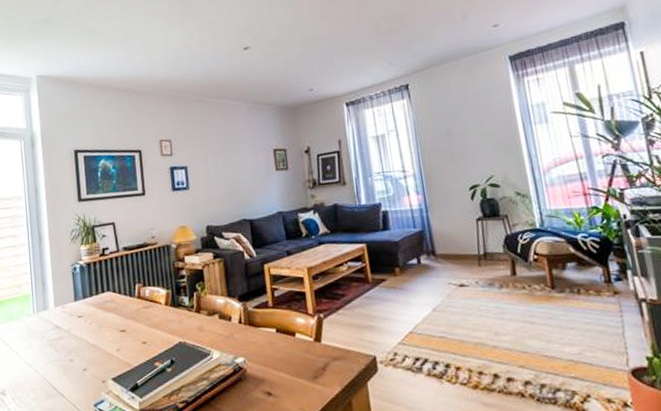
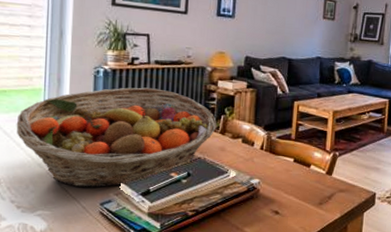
fruit basket: none [12,275,192,390] -> present [16,87,217,188]

